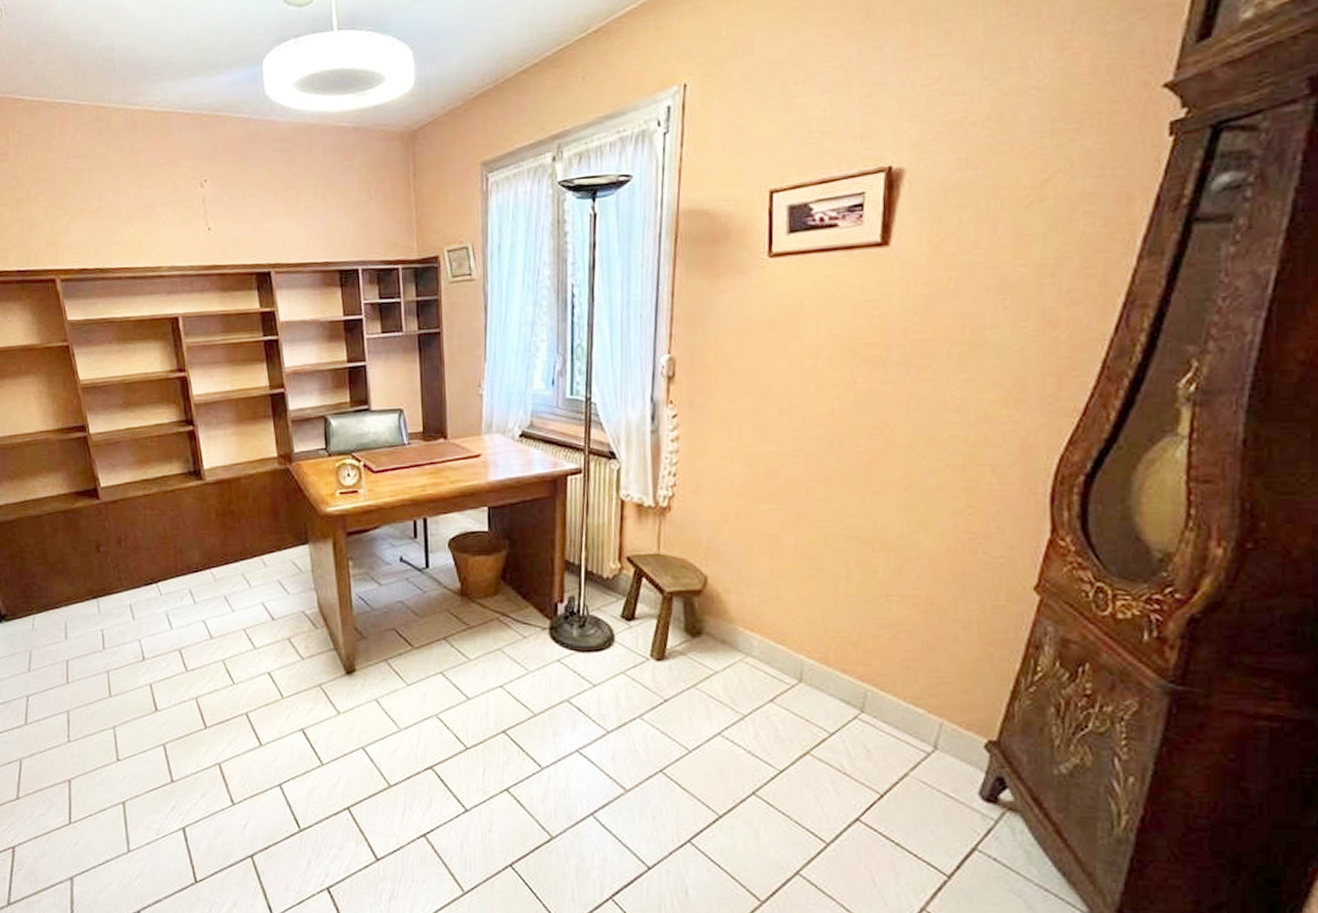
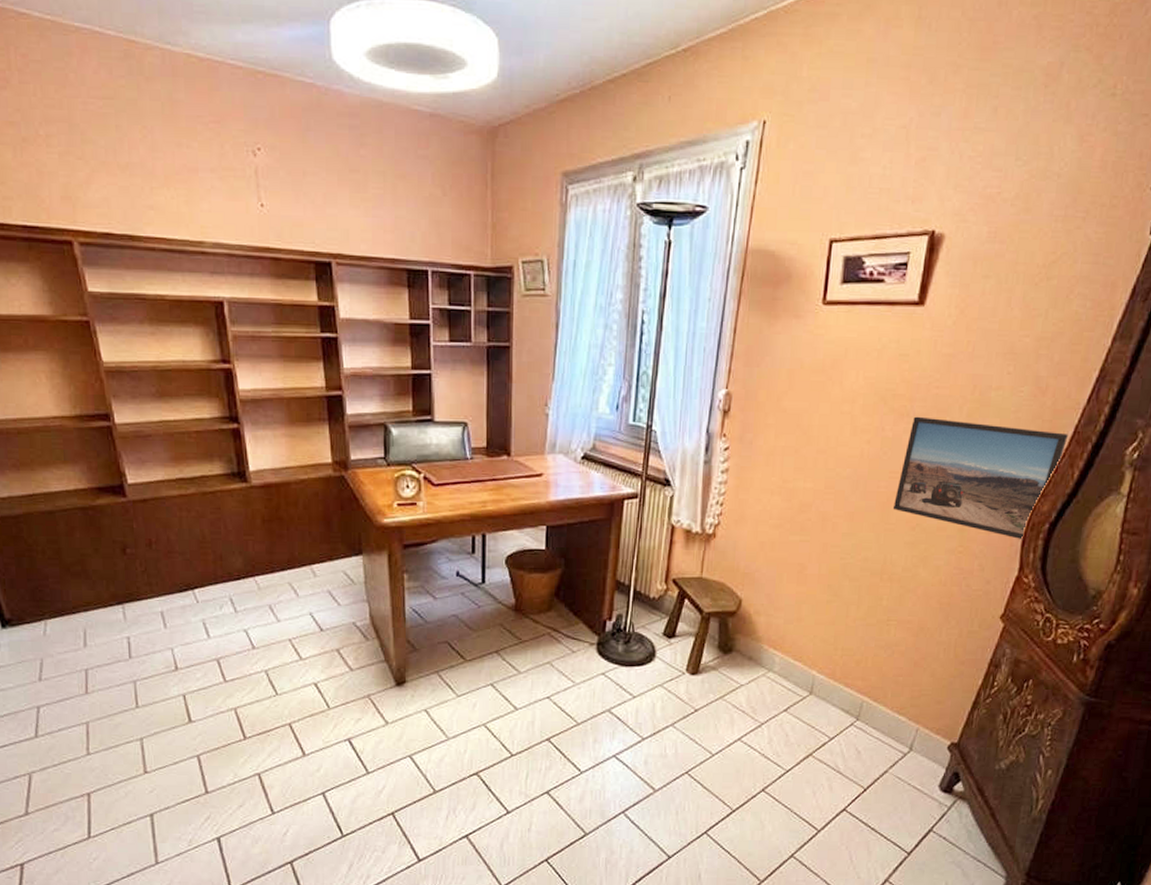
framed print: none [877,364,1094,497] -> present [892,416,1068,540]

